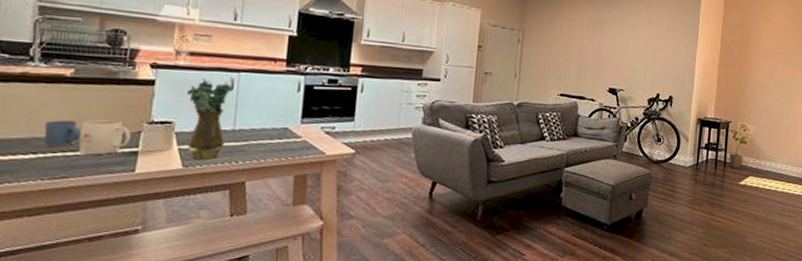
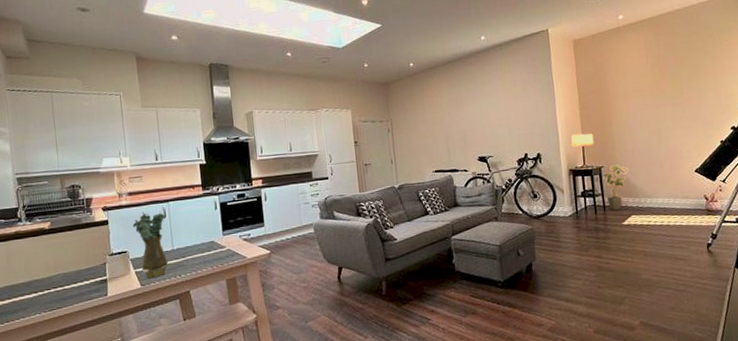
mug: present [44,120,81,147] -> none [38,263,65,286]
mug: present [78,119,131,155] -> none [63,256,100,288]
table lamp: none [705,84,728,121] -> present [571,133,594,169]

